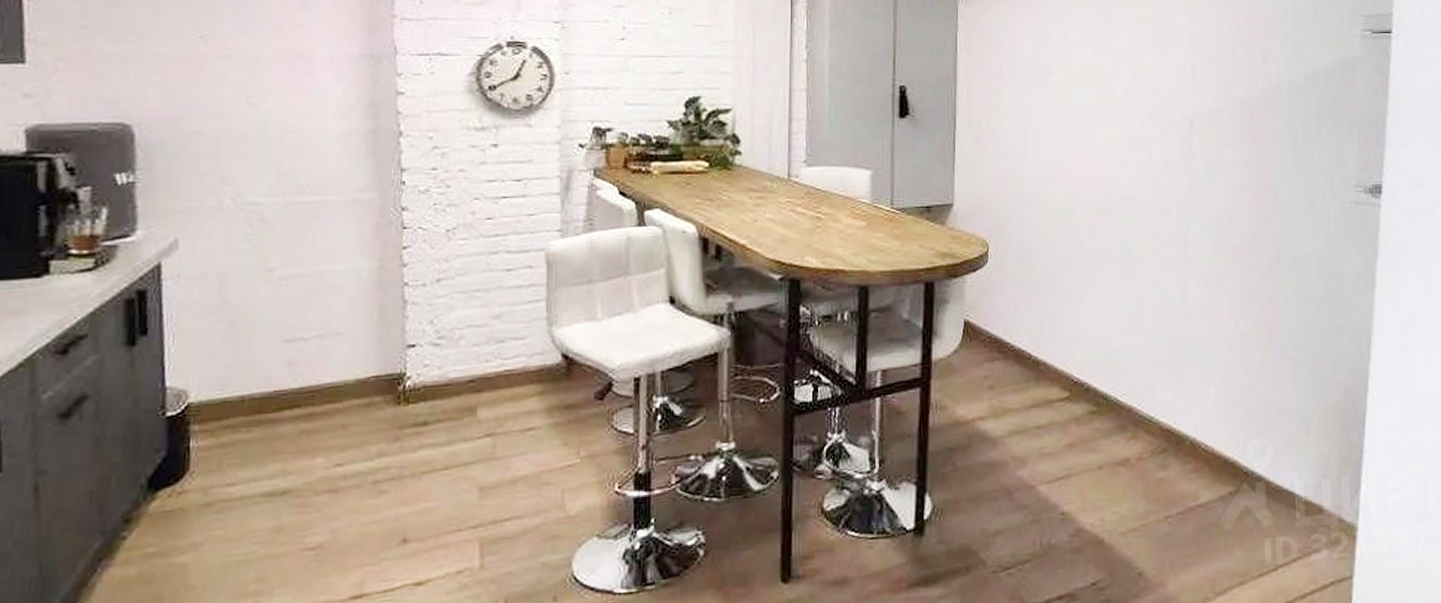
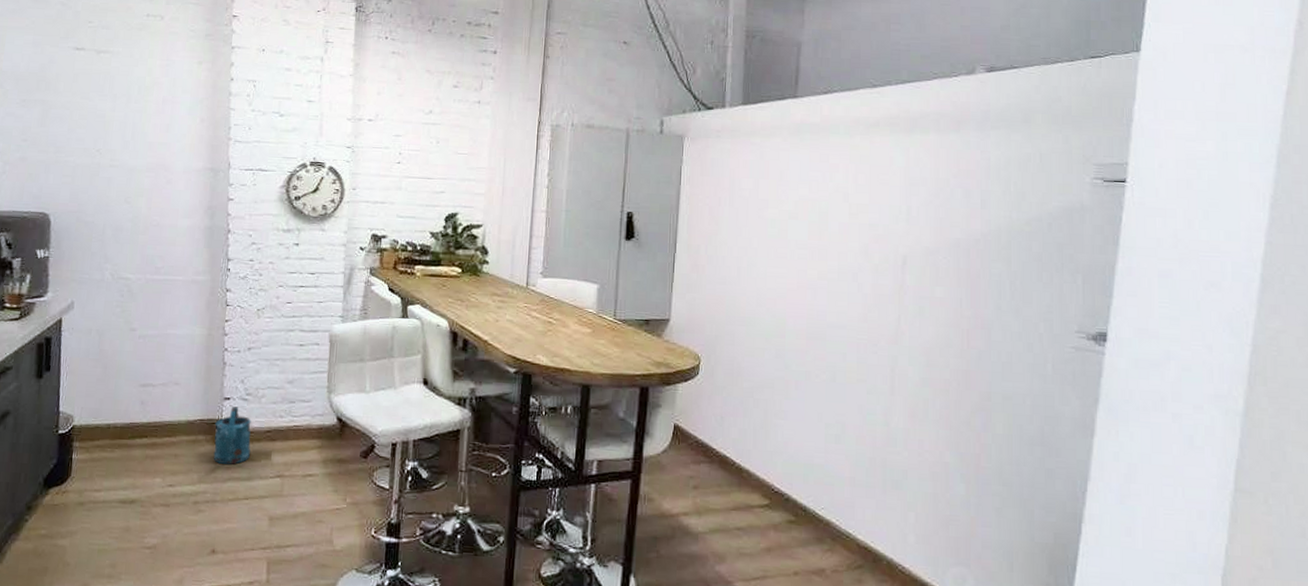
watering can: none [396,355,449,429] -> present [213,406,251,465]

